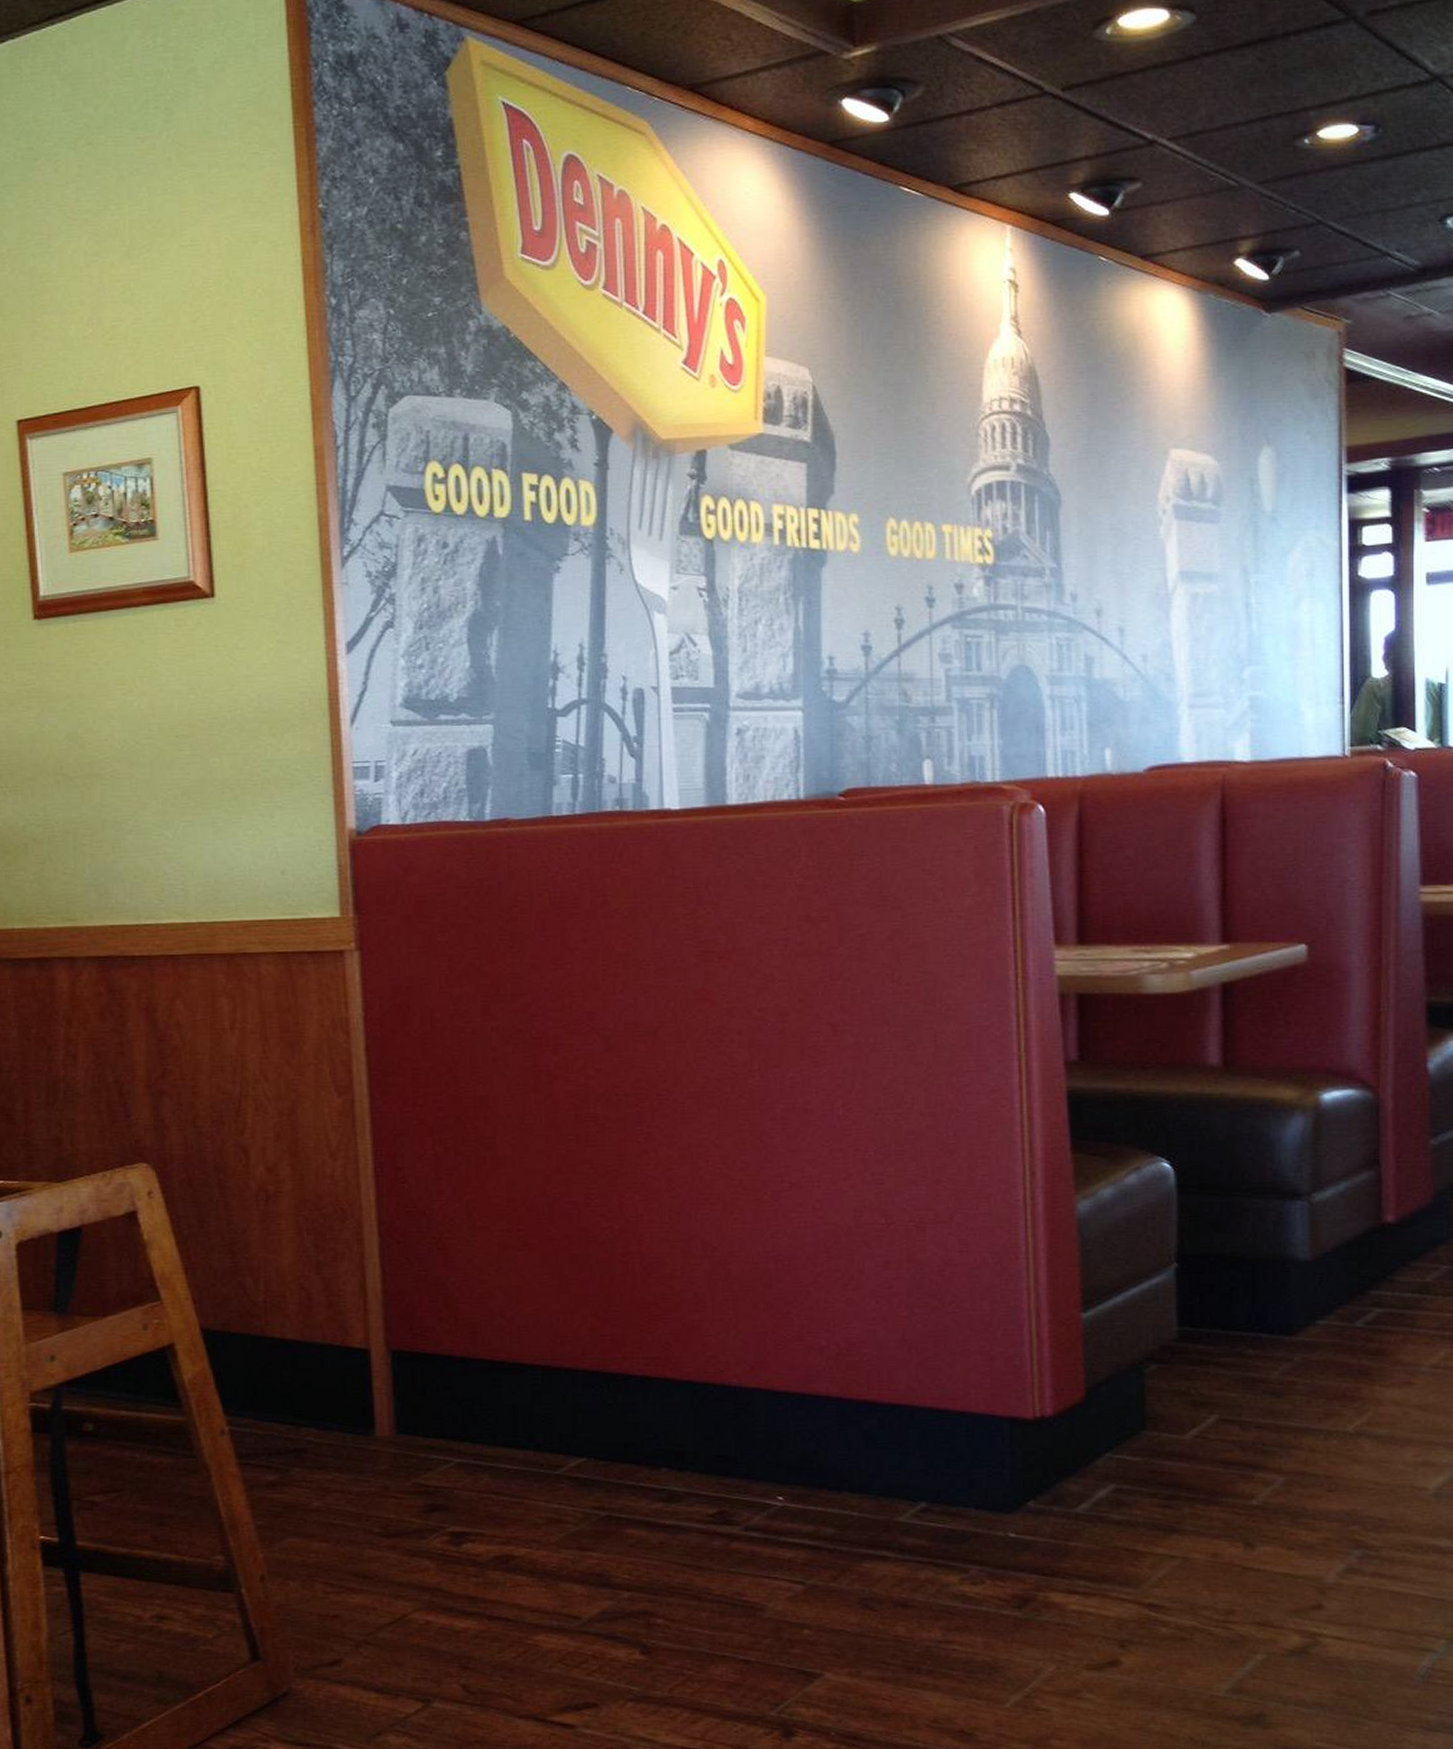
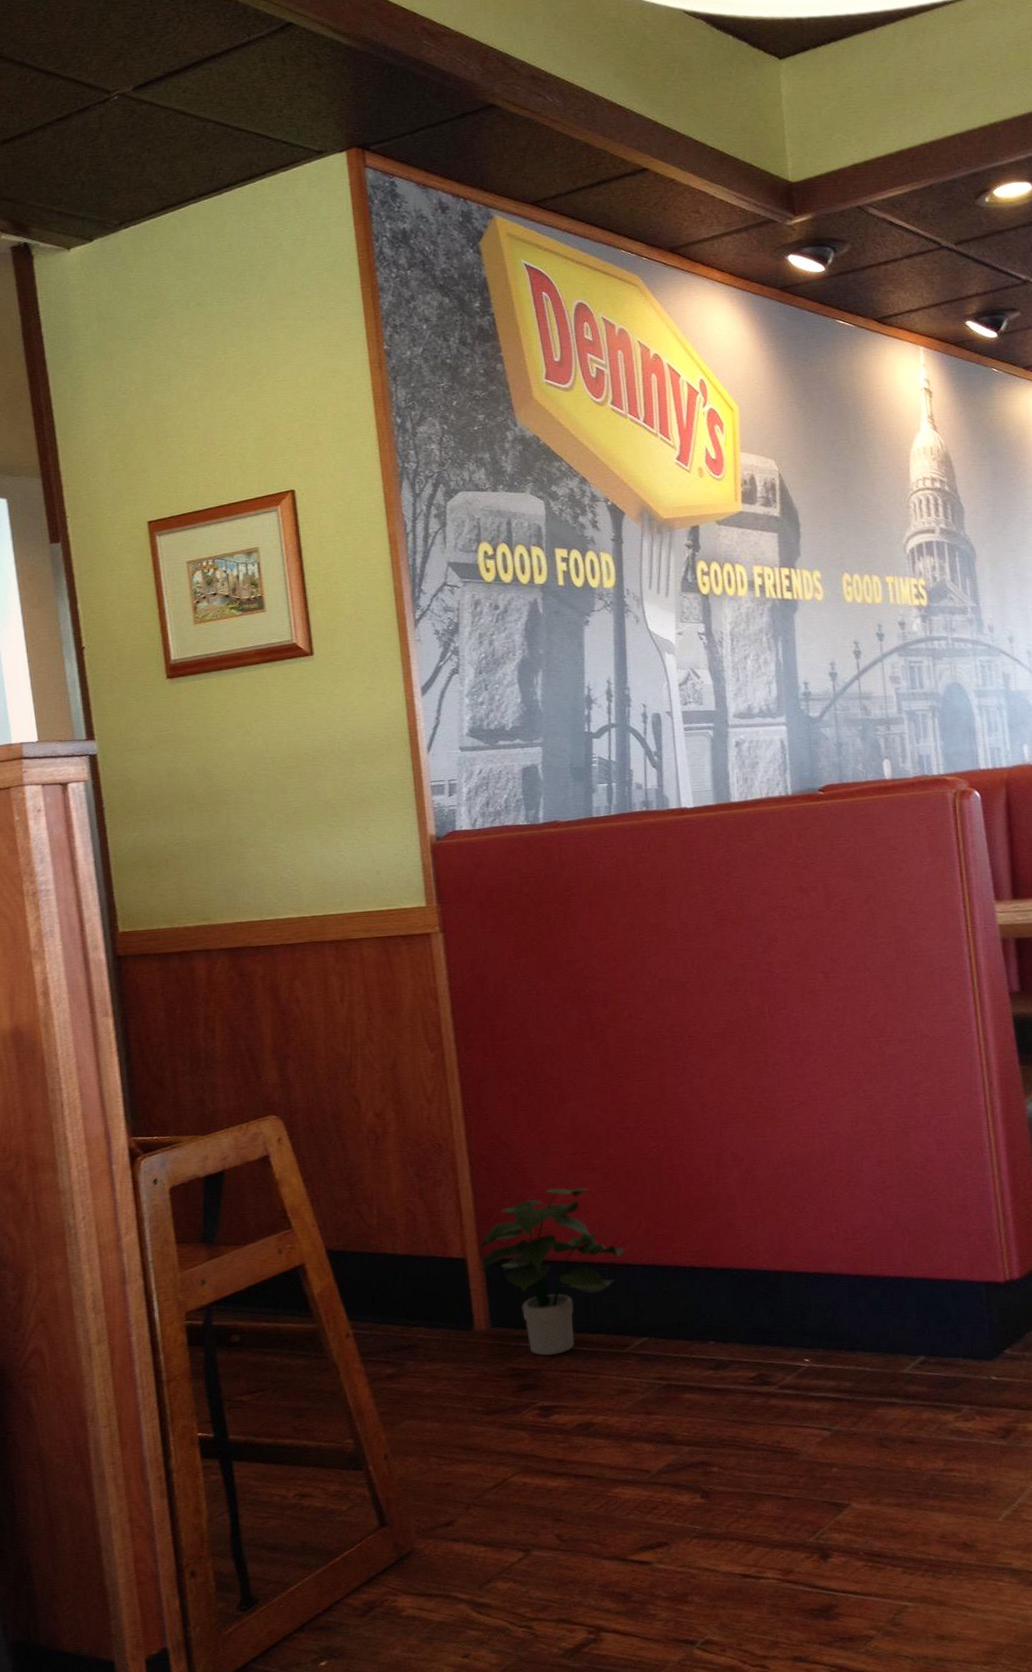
potted plant: none [385,1271,566,1472] -> present [478,1188,626,1356]

